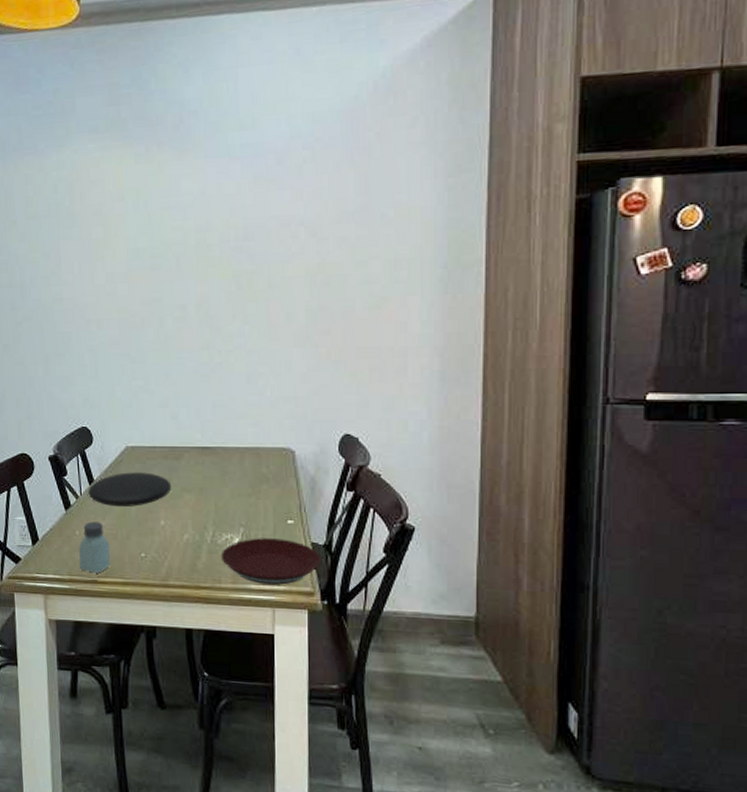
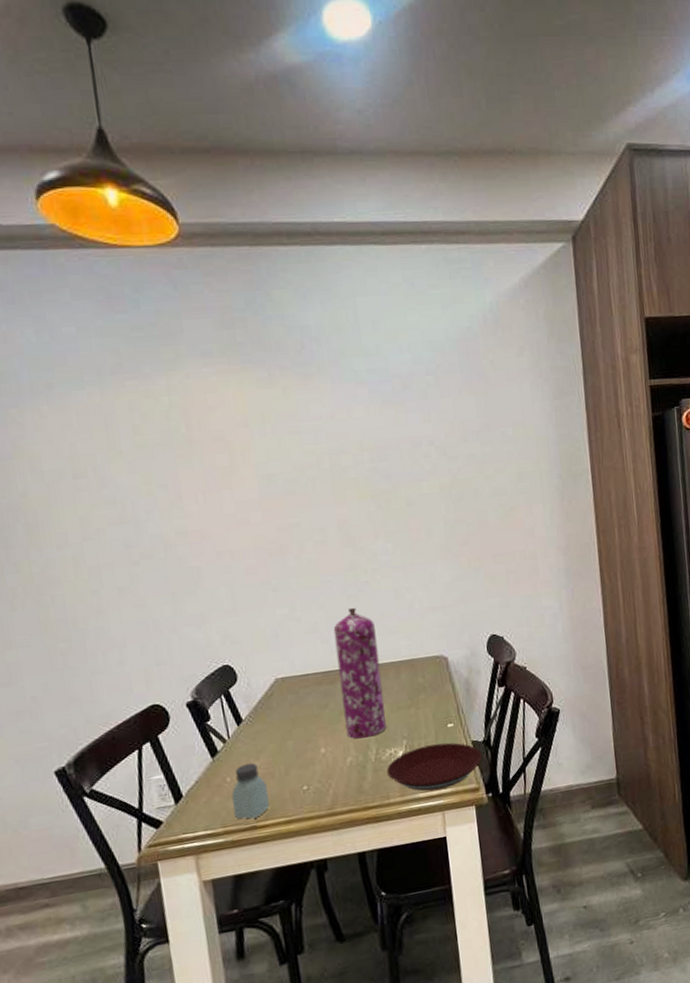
plate: present [88,472,172,506] -> none [236,701,330,744]
gas cylinder: none [183,388,226,518] -> present [333,608,386,739]

